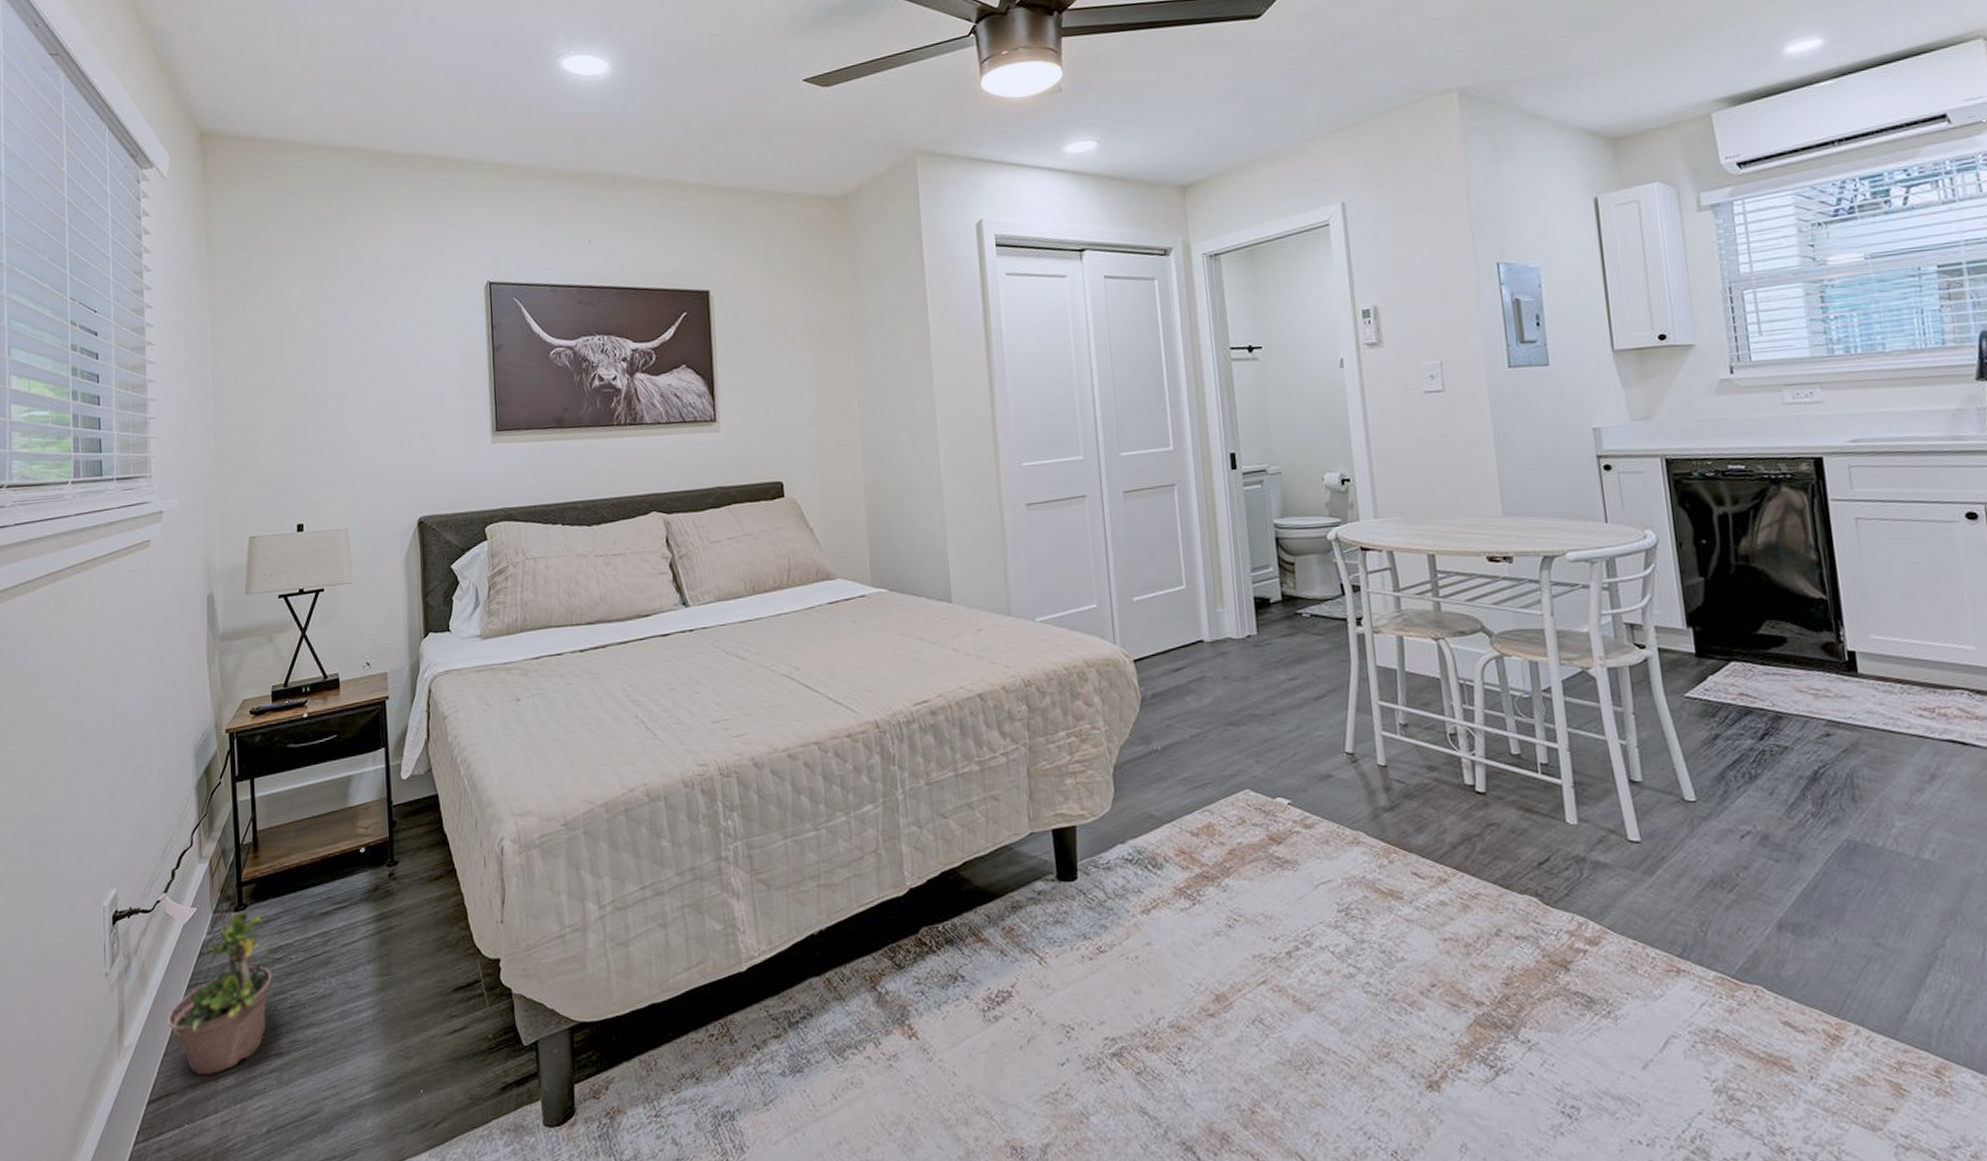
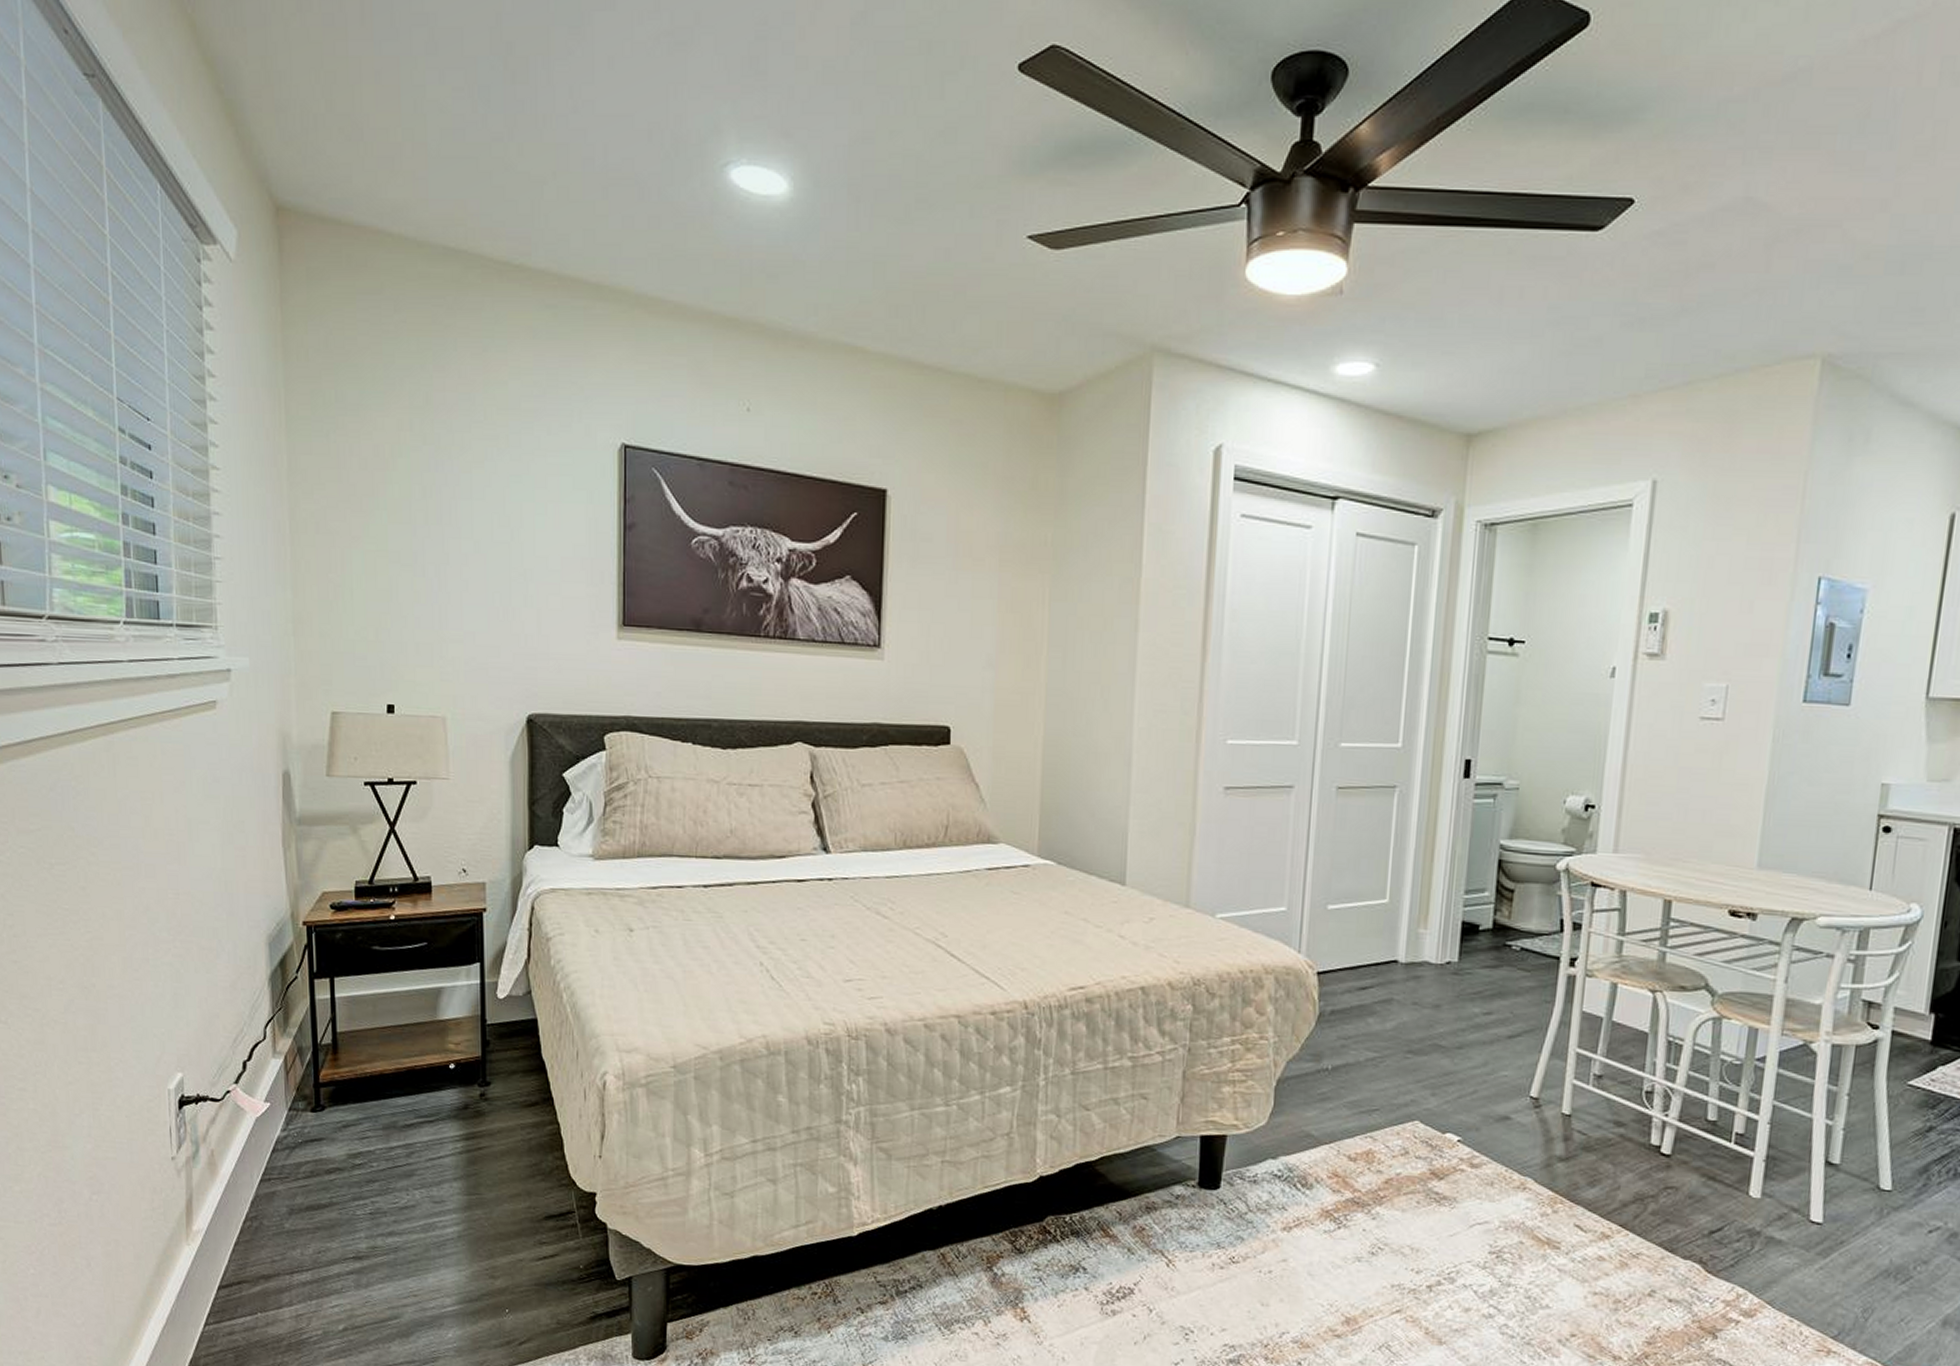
potted plant: present [167,899,272,1076] -> none [238,1096,351,1269]

